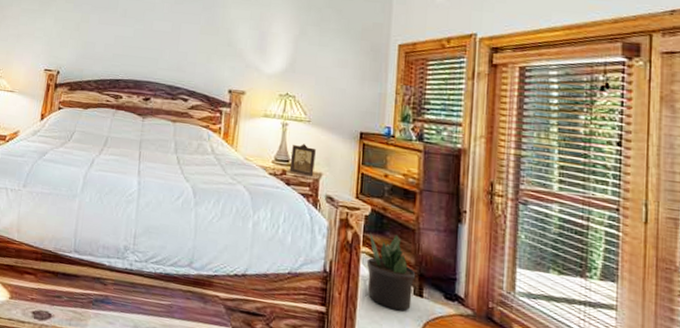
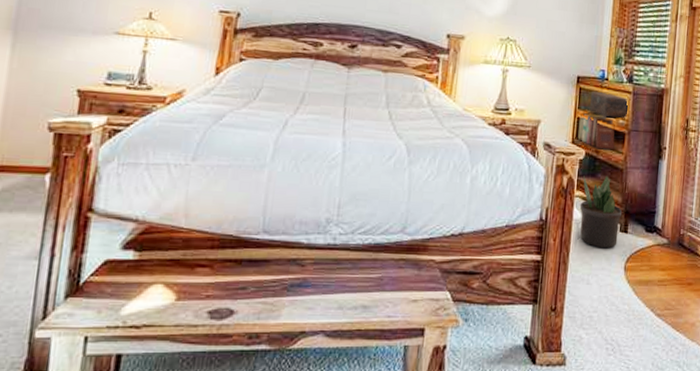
photo frame: present [289,144,316,177] -> none [508,90,535,124]
books: none [363,167,405,208] -> present [578,112,615,150]
decorative box: none [375,147,419,178] -> present [590,90,628,119]

